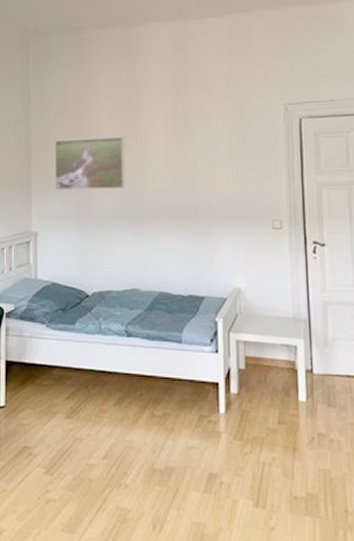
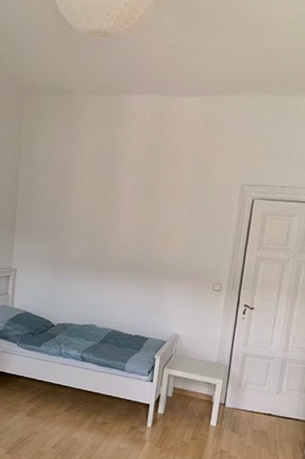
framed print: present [54,136,124,190] -> none [35,192,98,241]

